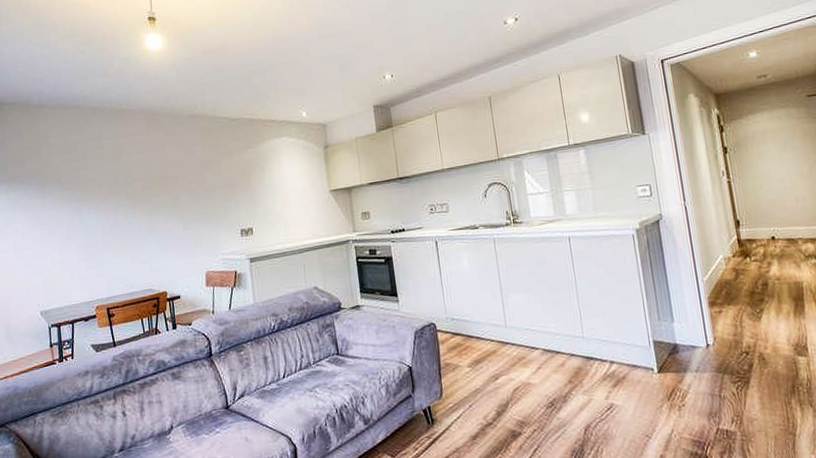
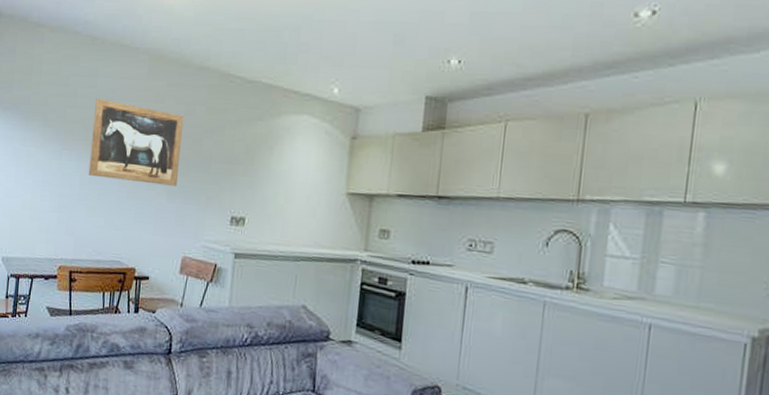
wall art: none [104,156,189,223] -> present [88,98,184,186]

